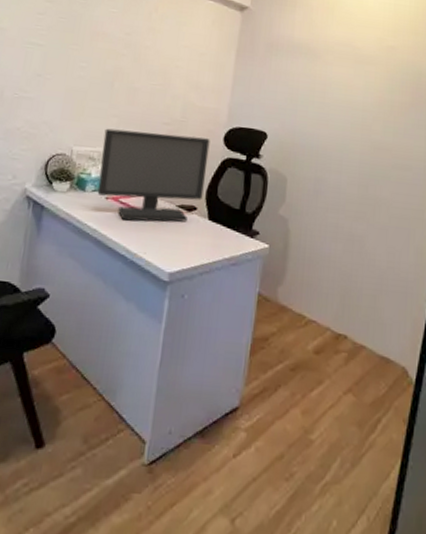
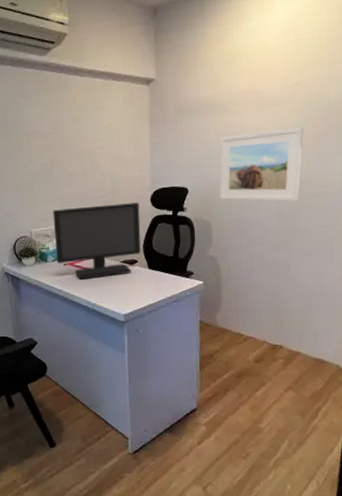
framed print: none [300,84,393,170] -> present [219,127,304,202]

